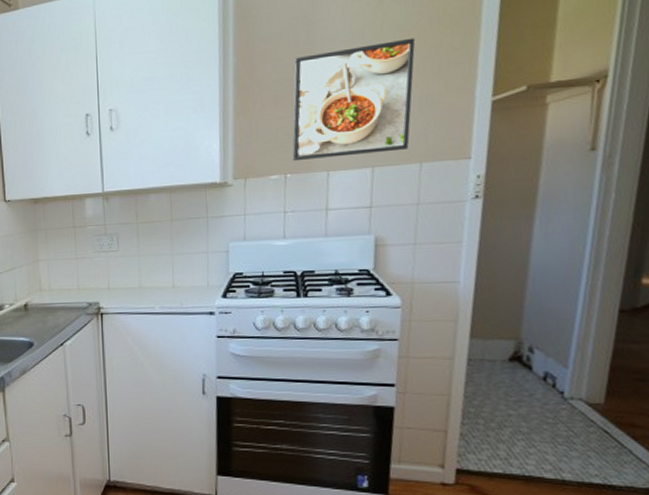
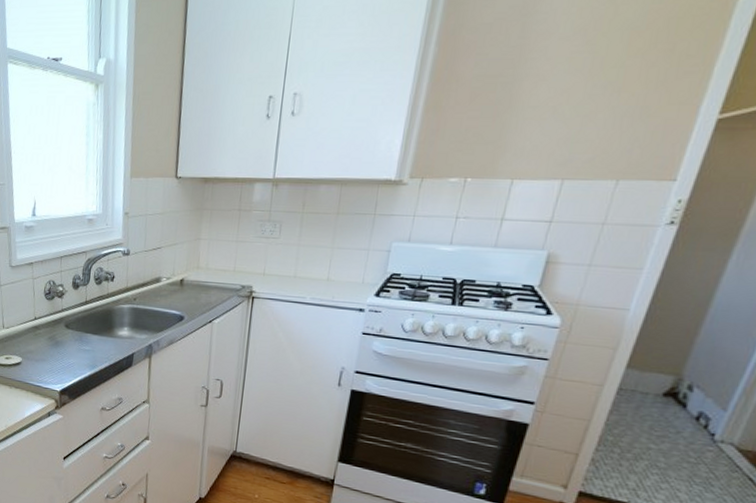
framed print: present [292,38,416,162] -> none [476,40,645,166]

